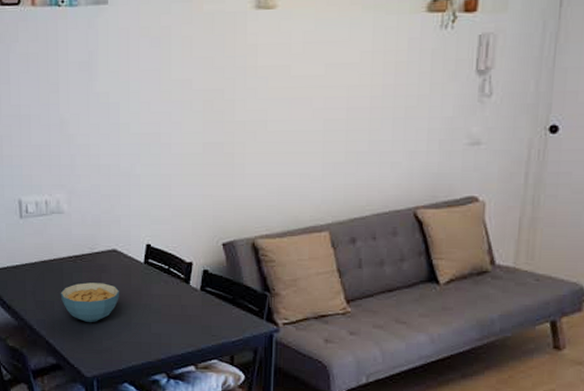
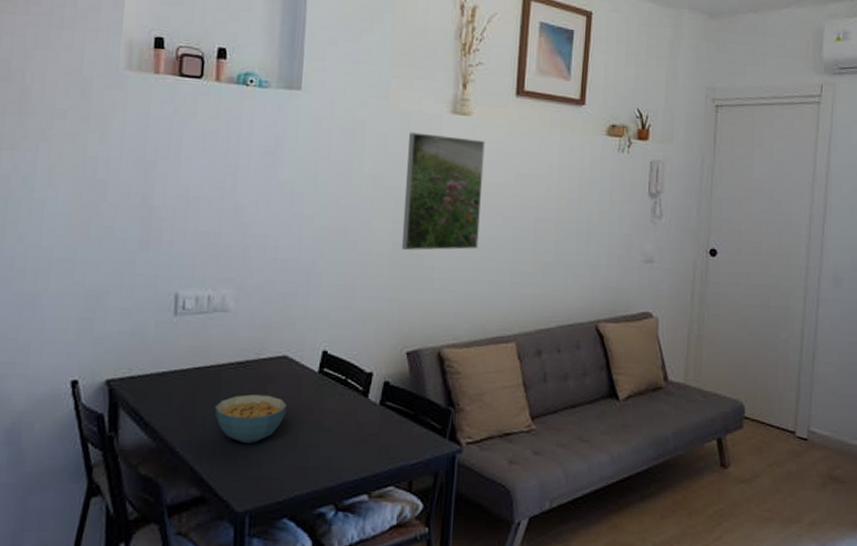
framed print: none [212,32,292,149] -> present [401,132,485,251]

